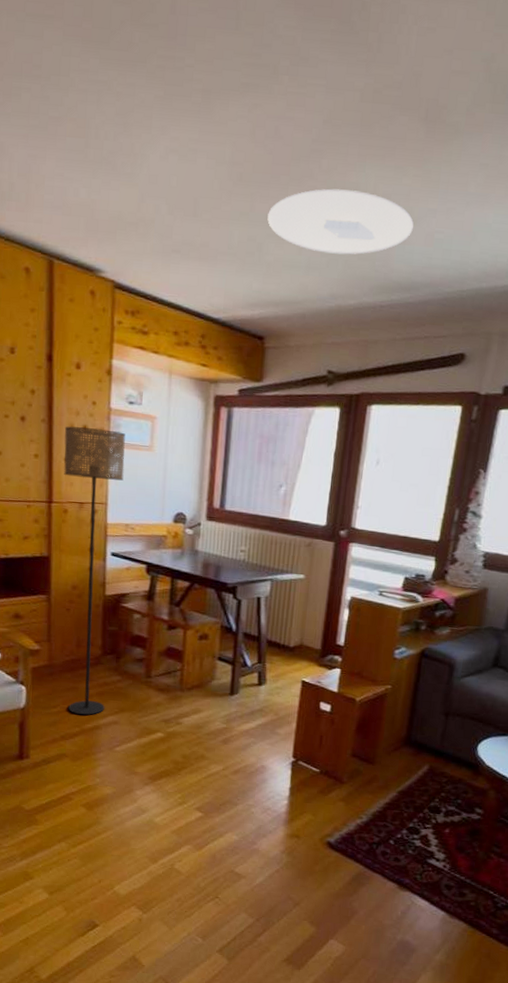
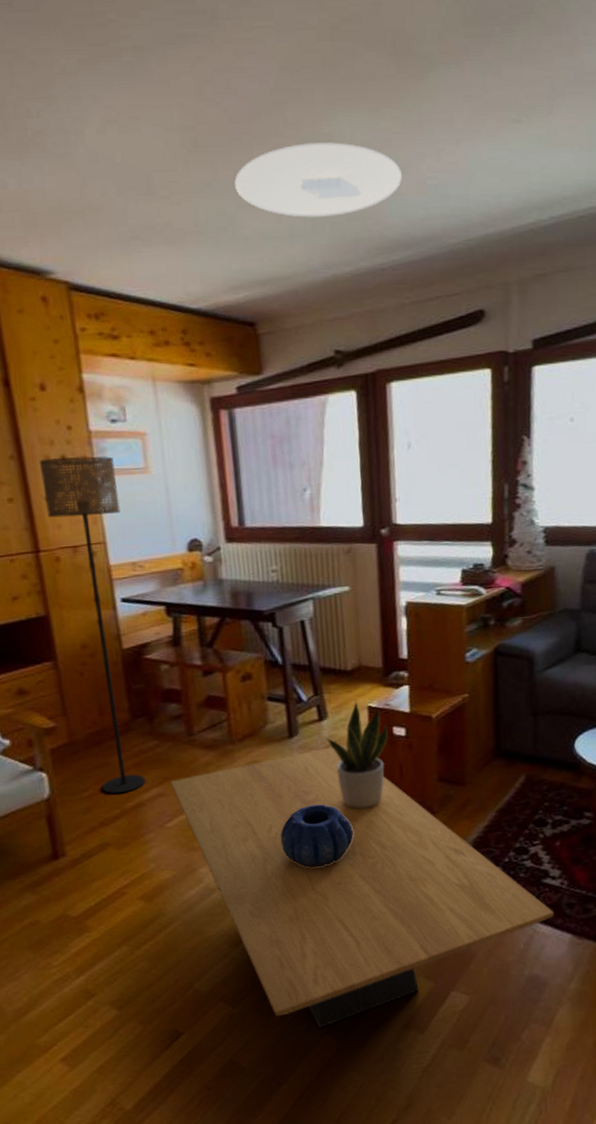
coffee table: none [124,708,433,946] -> present [170,744,555,1028]
decorative bowl: none [207,755,271,810] -> present [280,804,354,868]
potted plant: none [260,673,316,768] -> present [324,700,388,809]

